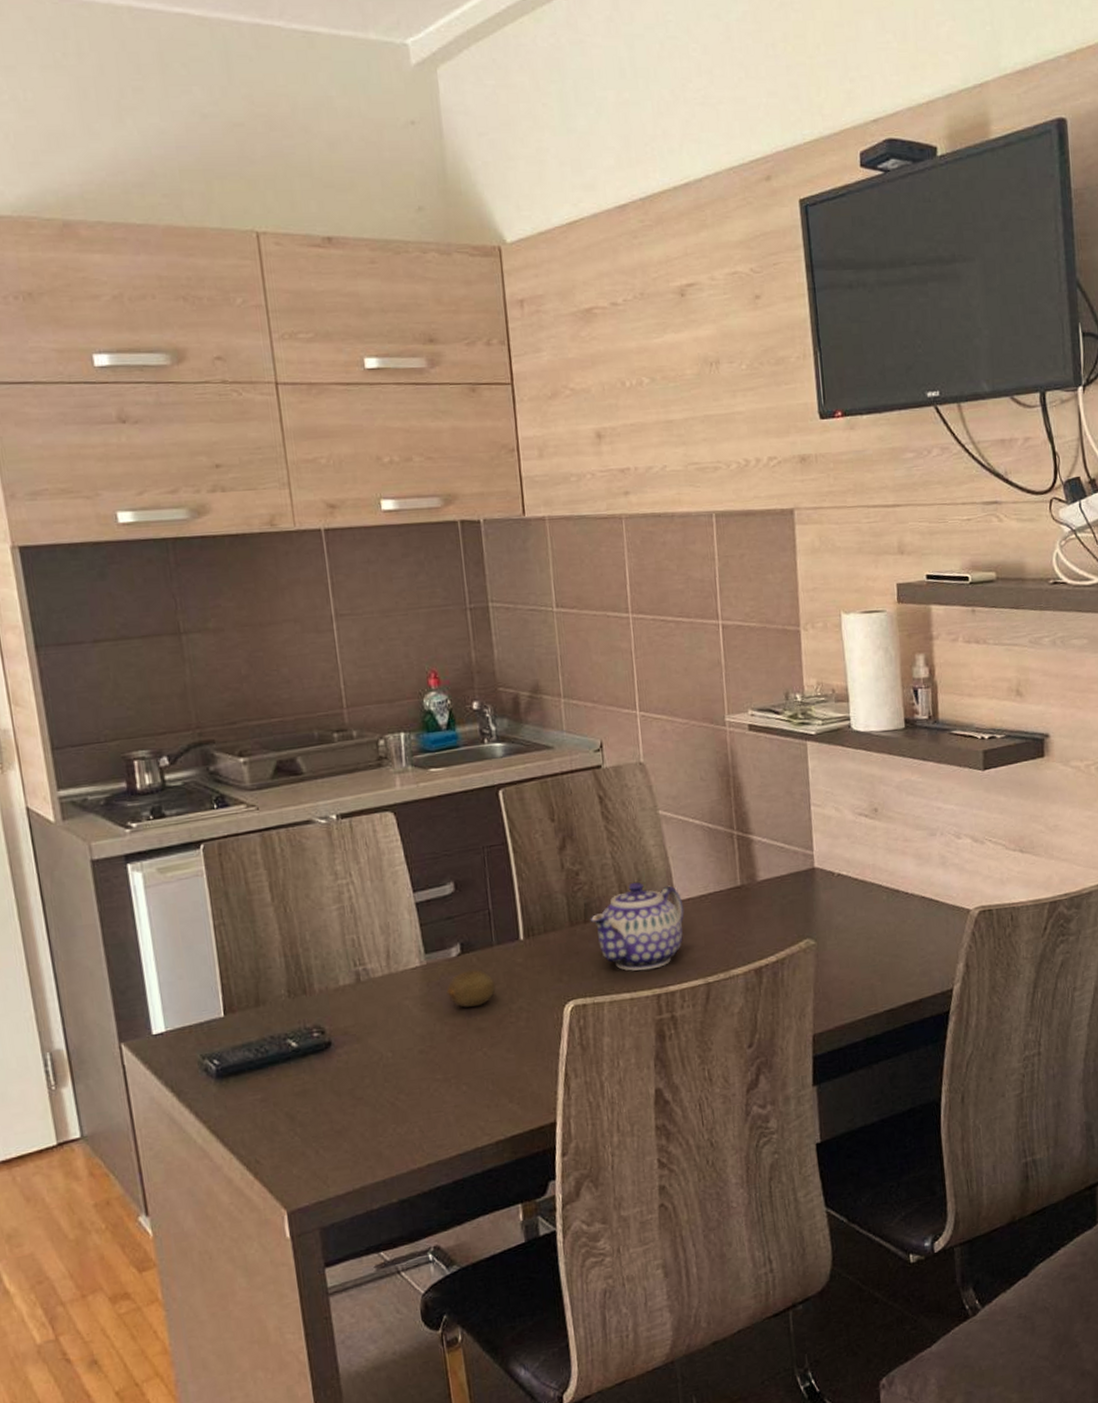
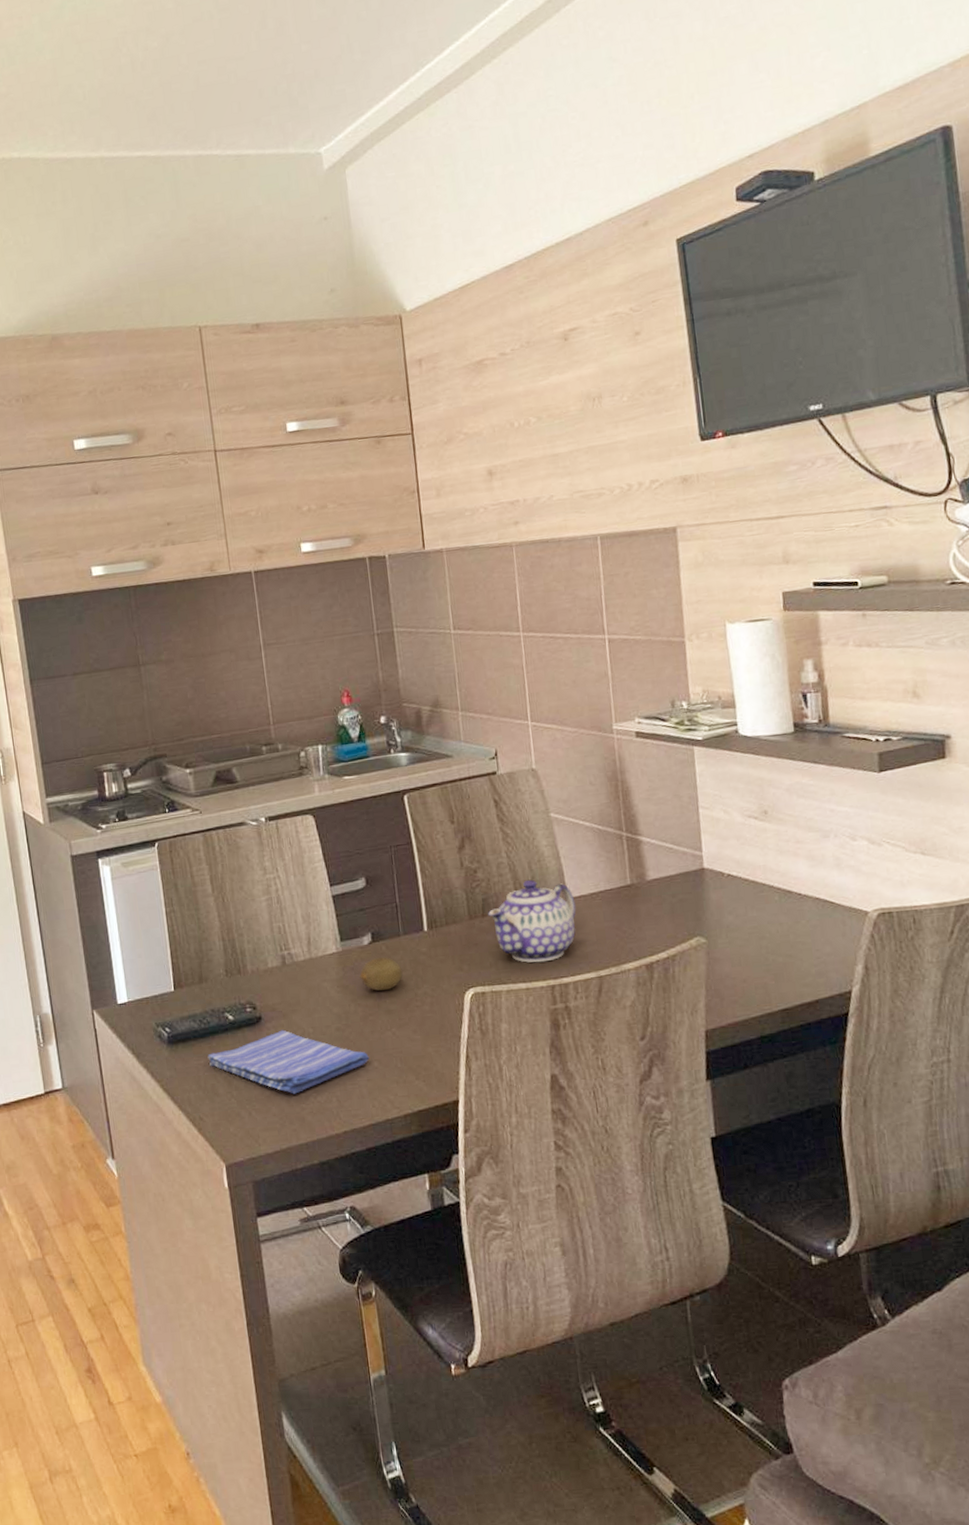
dish towel: none [265,1055,457,1127] -> present [207,1029,370,1094]

